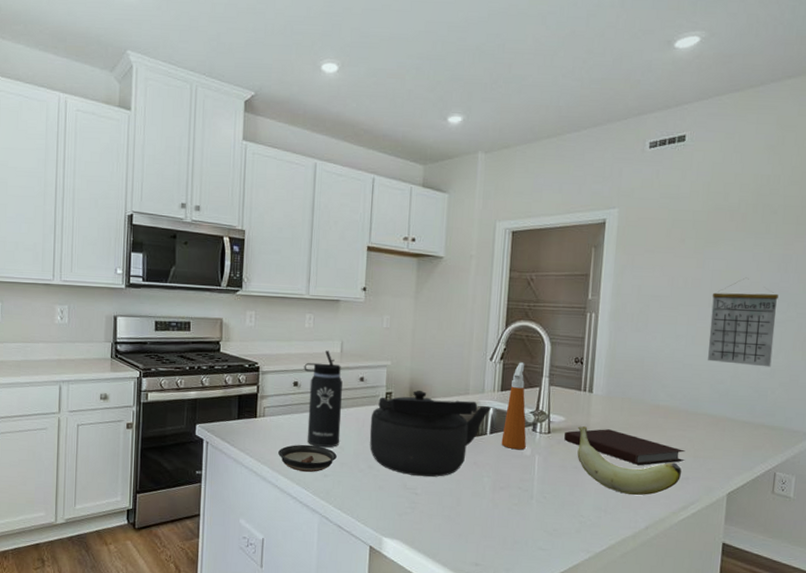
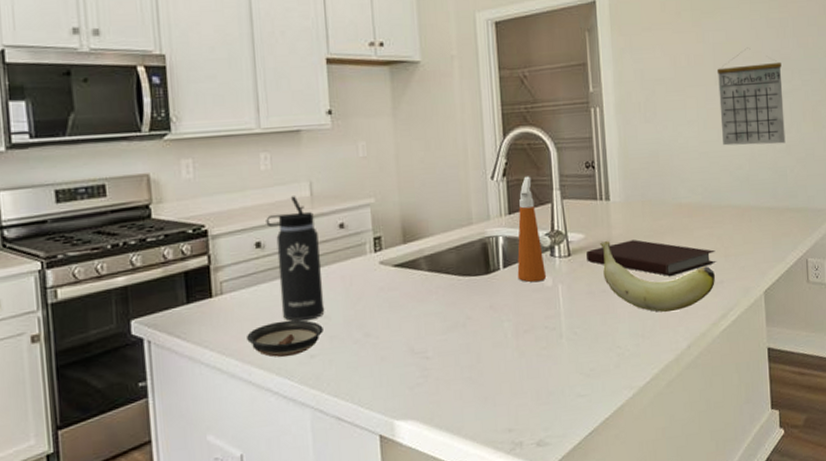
kettle: present [369,390,492,477] -> none [359,228,501,336]

